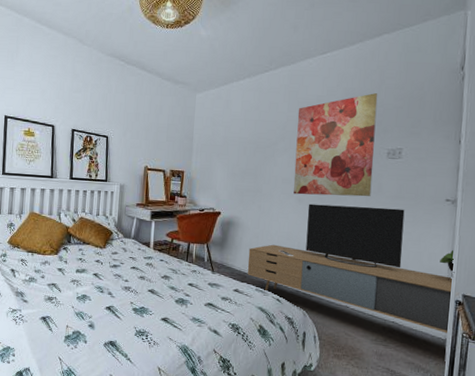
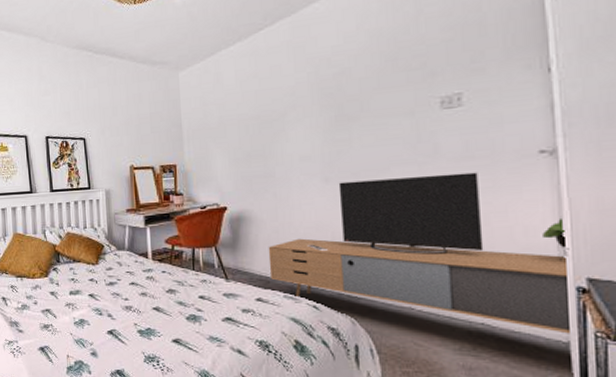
wall art: present [293,93,378,197] -> none [308,28,425,173]

